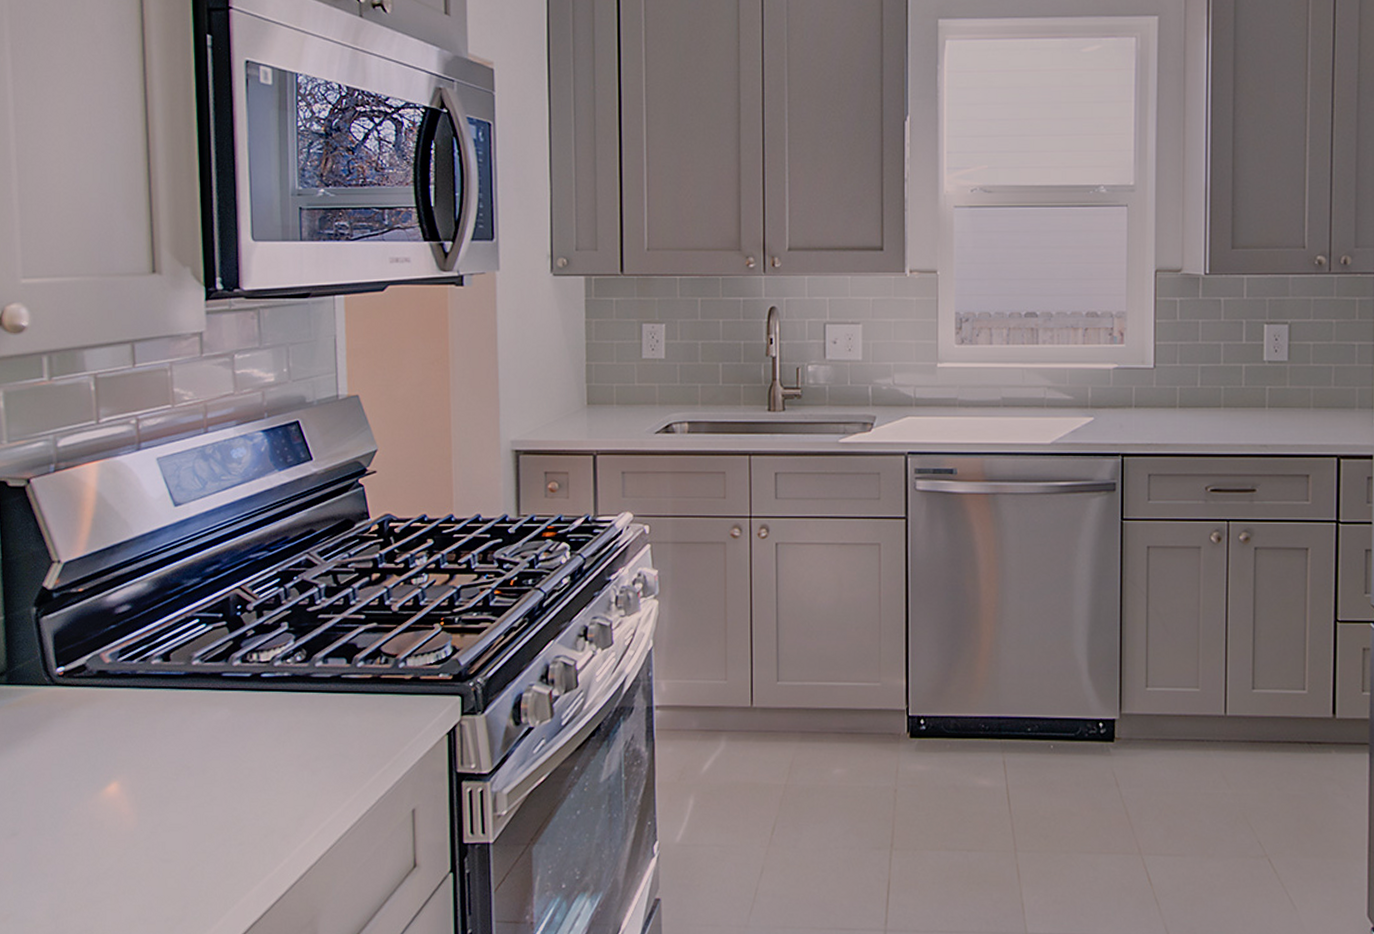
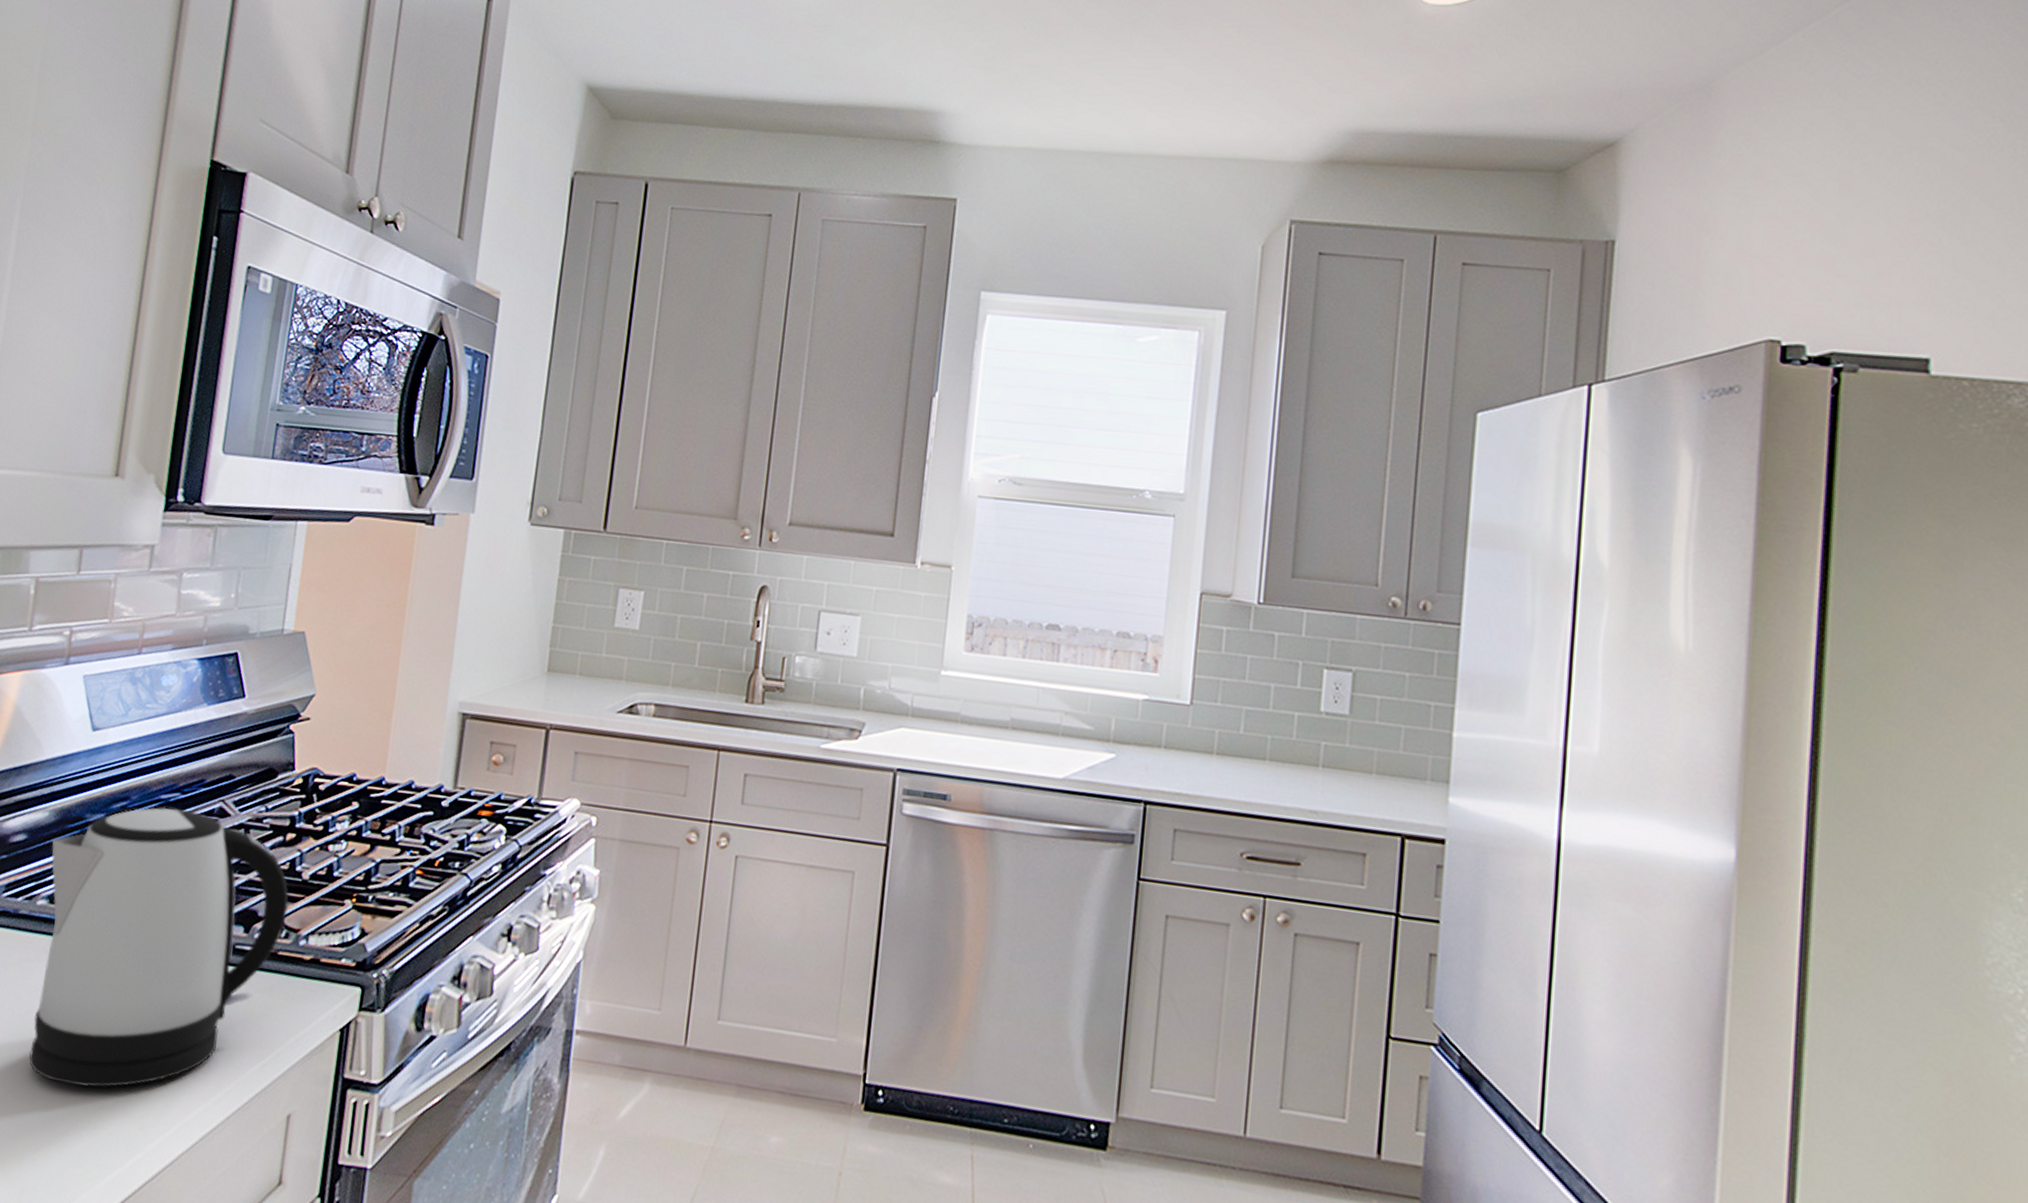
kettle: none [156,564,384,812] -> present [28,807,289,1088]

